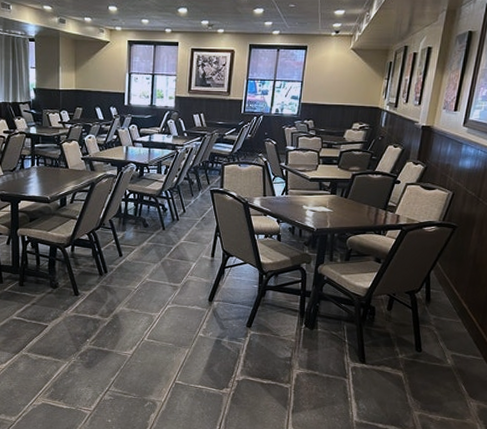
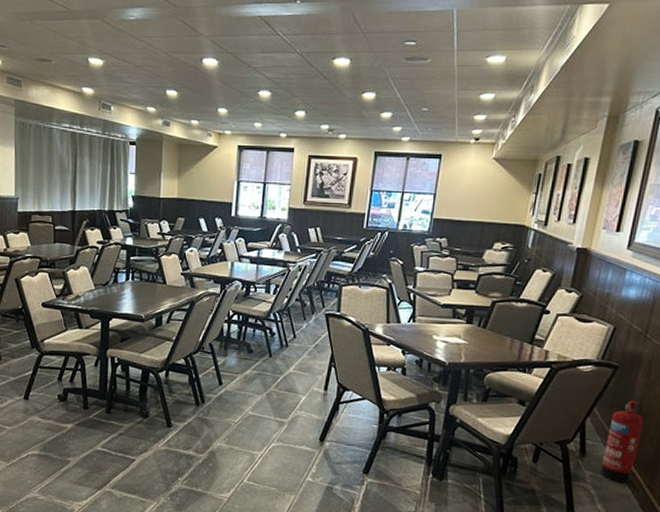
fire extinguisher: none [442,254,477,324] -> present [600,400,644,484]

